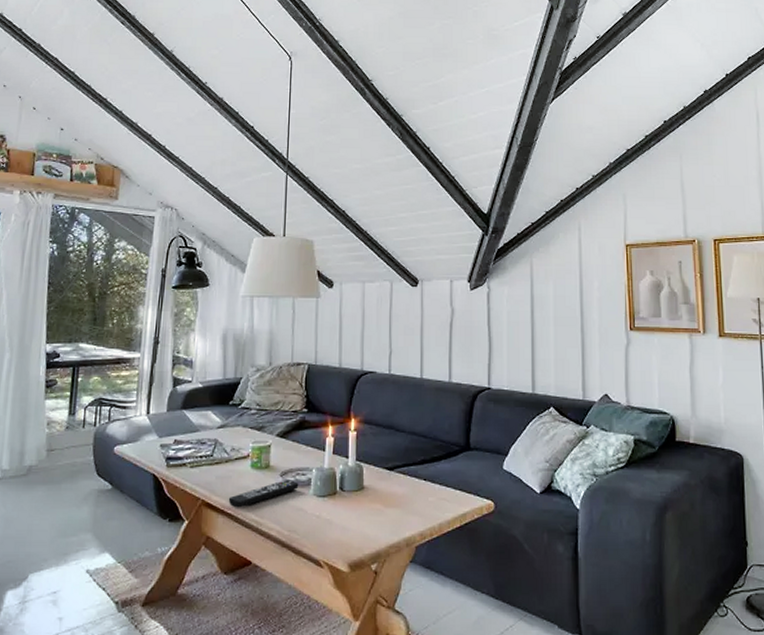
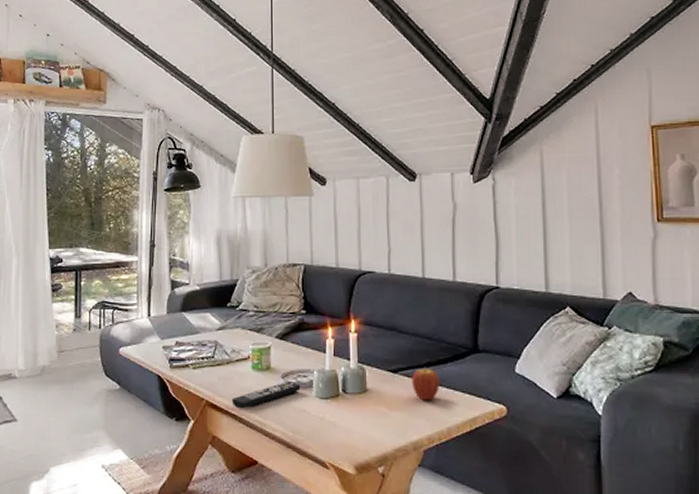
fruit: none [407,465,433,498] -> present [412,368,440,401]

